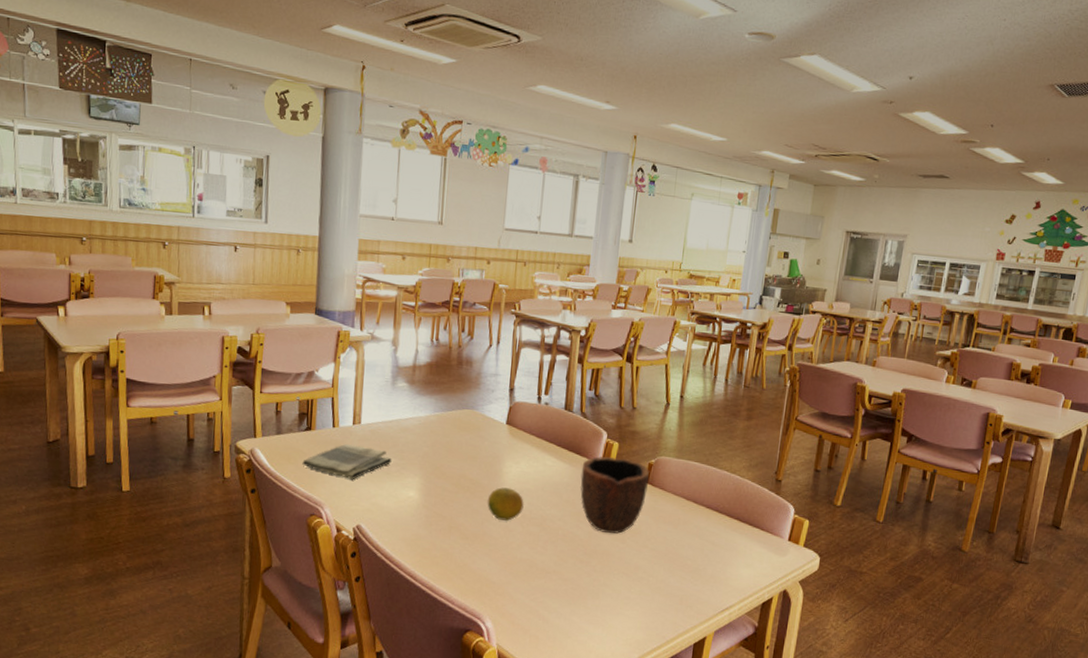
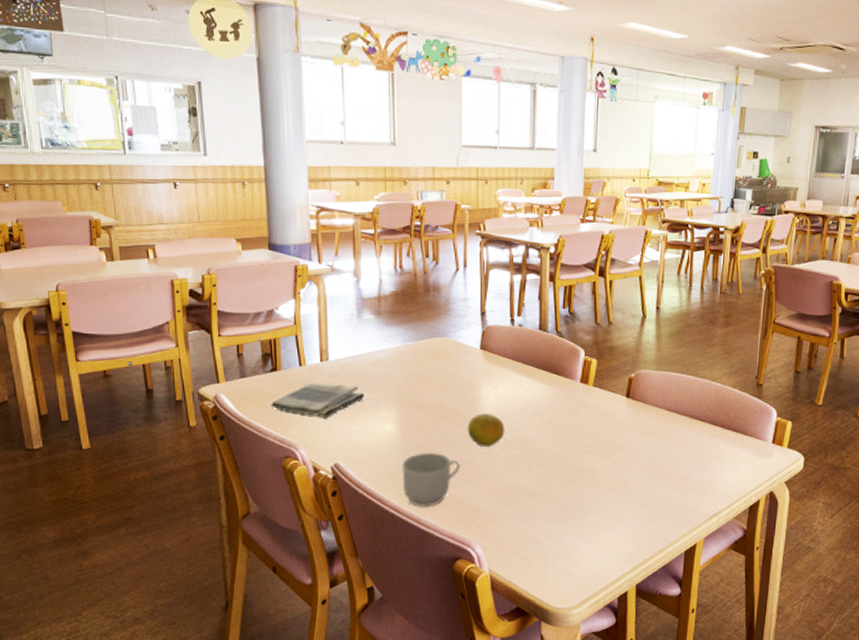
mug: none [420,521,478,576] -> present [401,453,460,507]
bowl: present [580,456,650,534] -> none [560,374,631,451]

